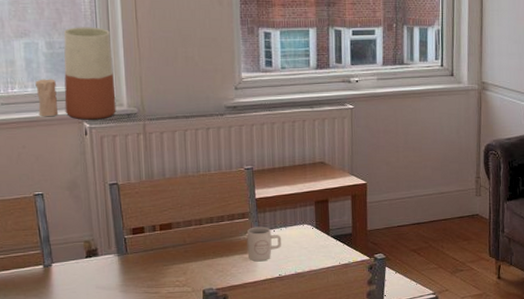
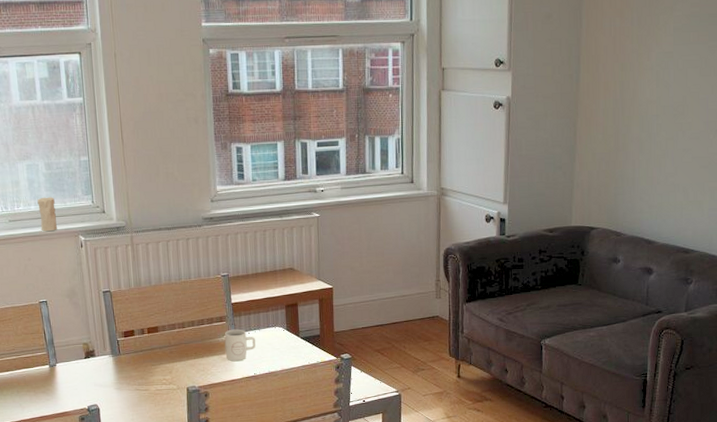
vase: present [63,27,117,120] -> none [59,148,107,234]

